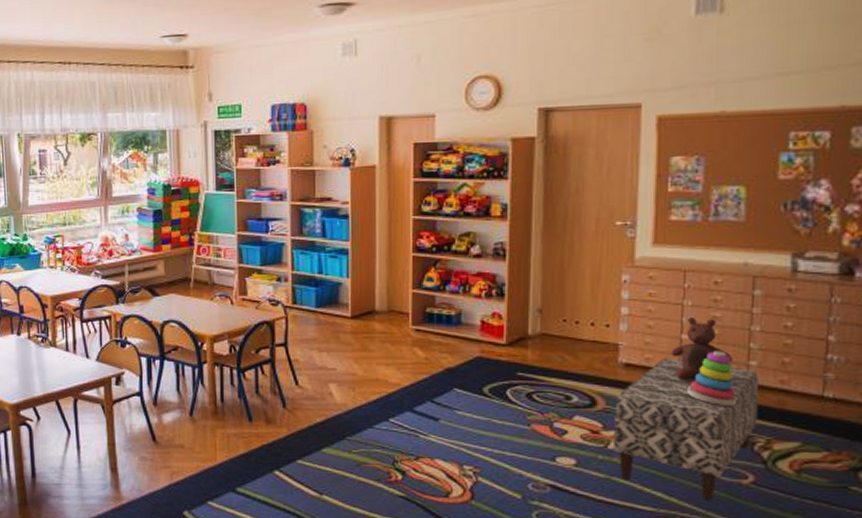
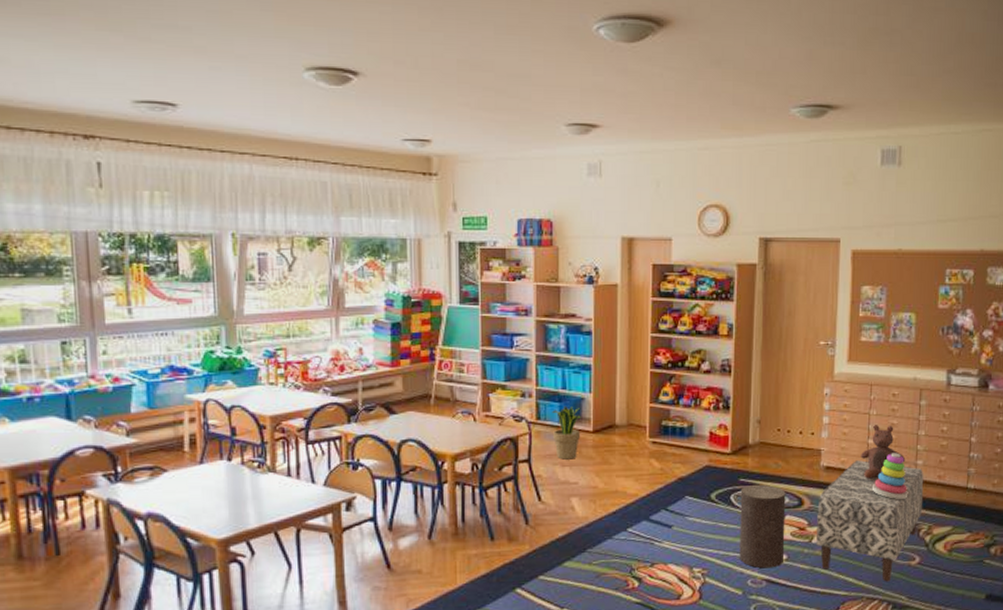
potted plant: none [308,290,338,345] -> present [552,405,581,460]
stool: none [518,381,574,473] -> present [739,485,786,569]

